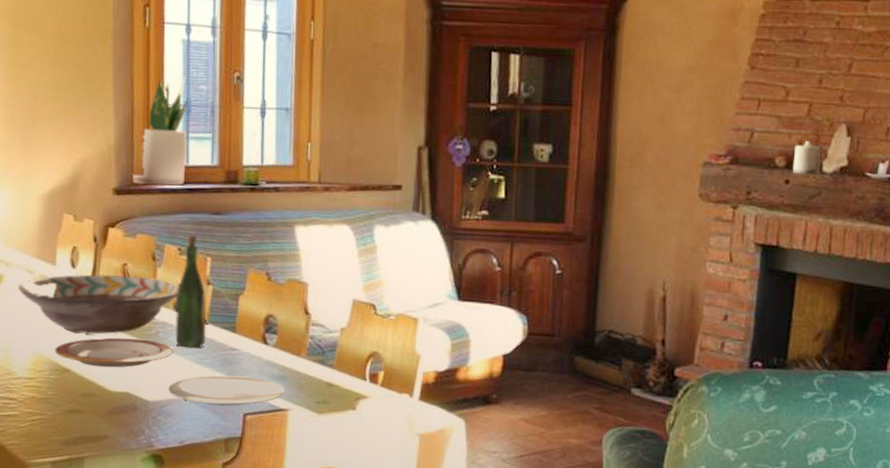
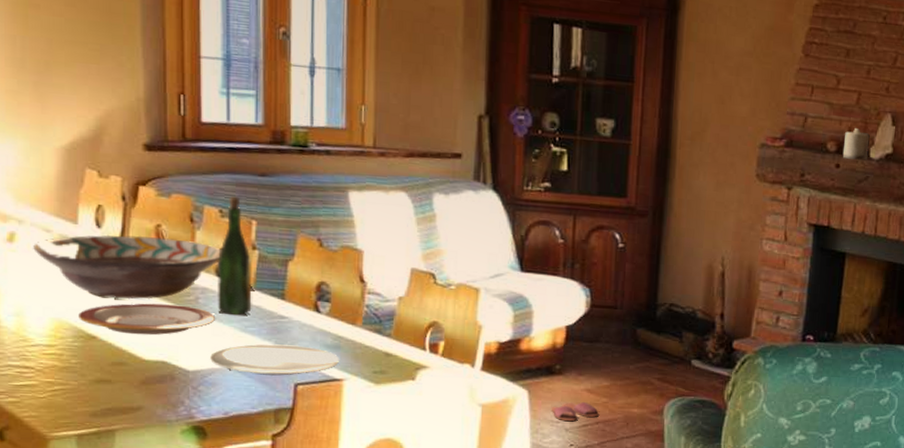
planter: present [133,77,189,186] -> none [166,29,229,144]
slippers: none [487,431,536,452] -> present [551,401,599,422]

